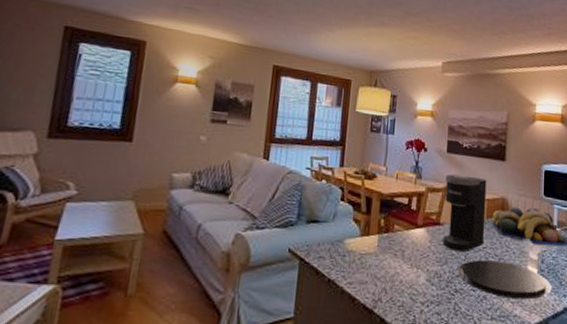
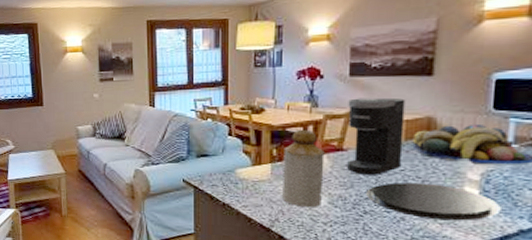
bottle: none [386,199,425,286] -> present [282,129,325,208]

